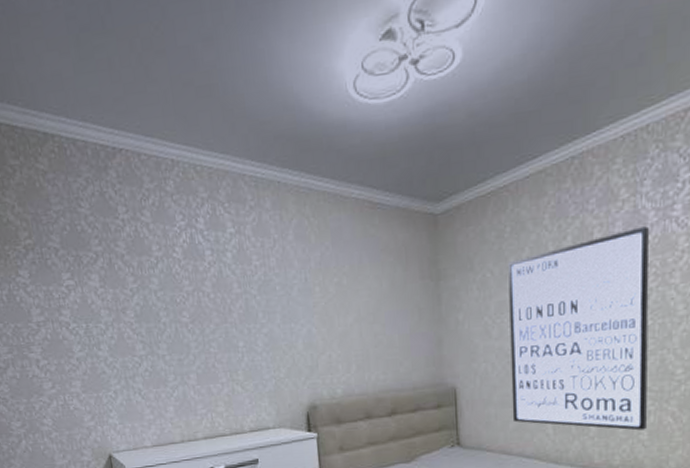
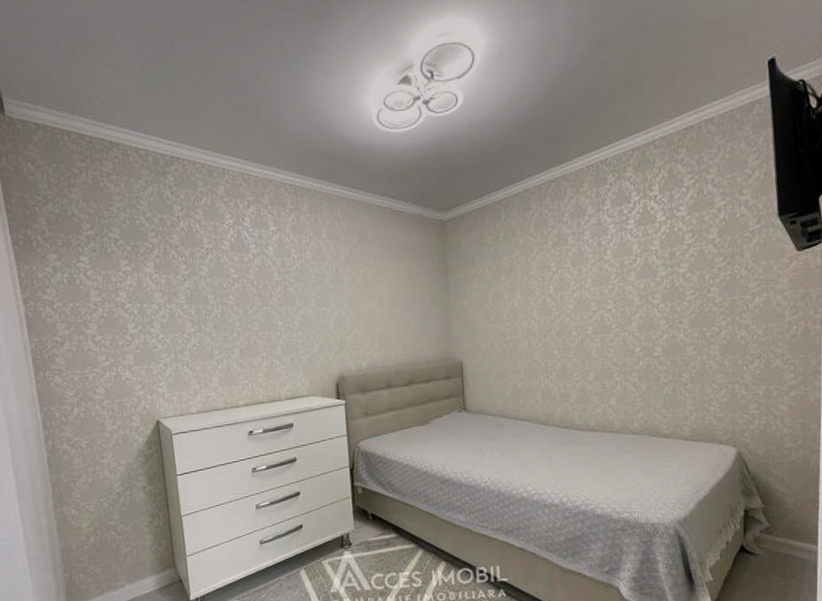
wall art: present [508,226,650,431] -> none [503,236,616,397]

